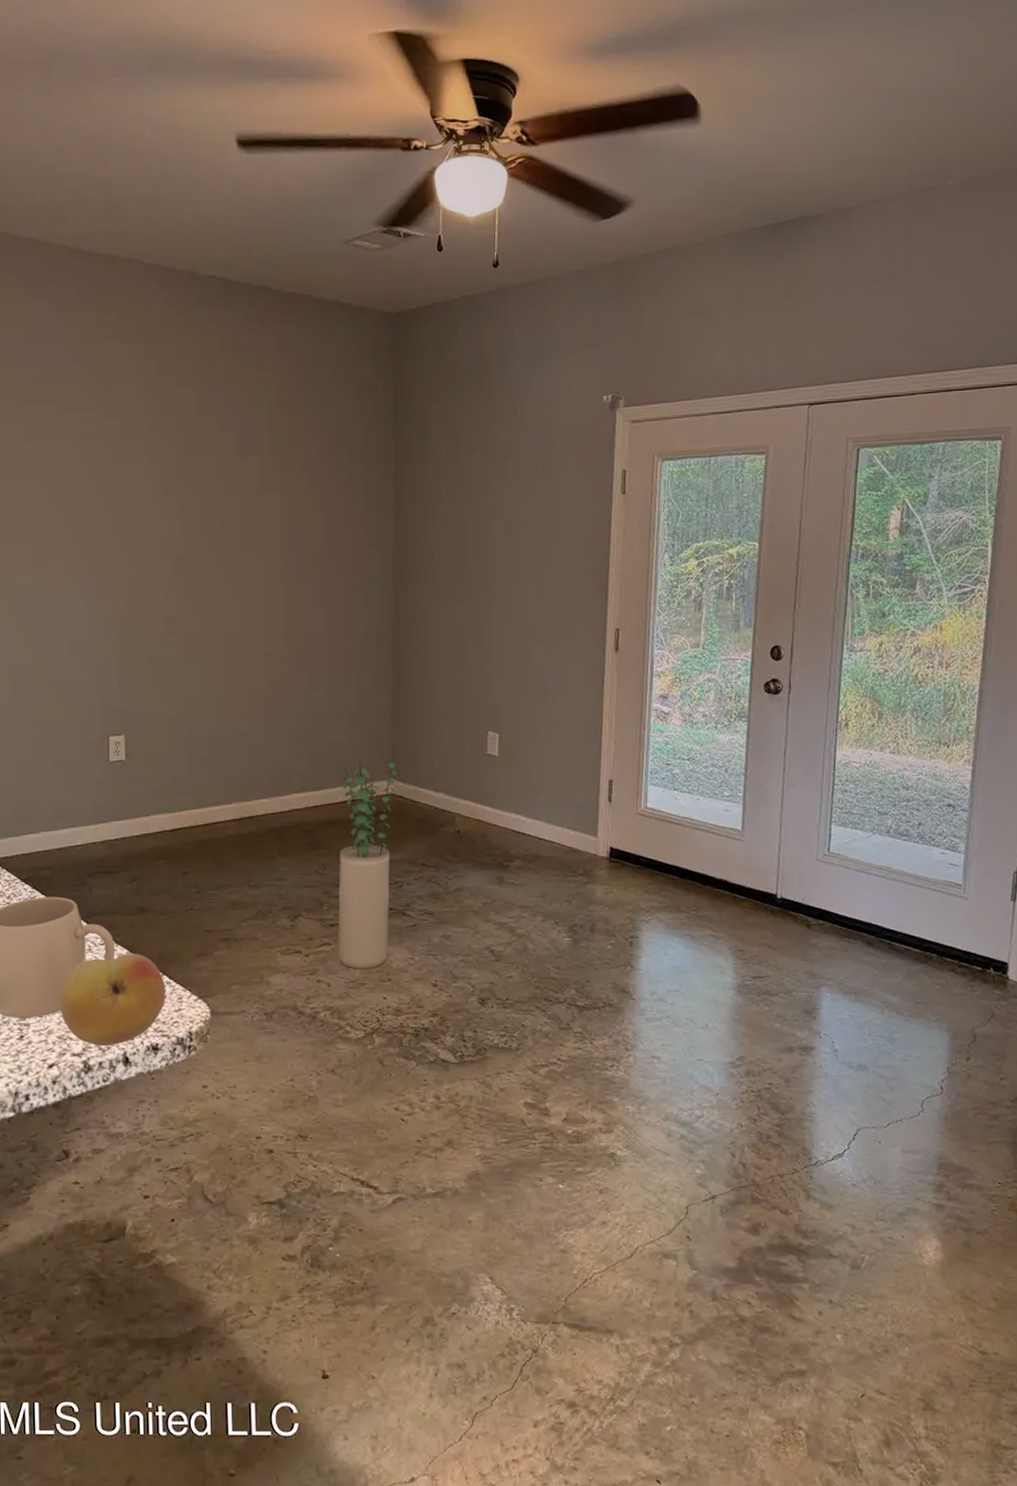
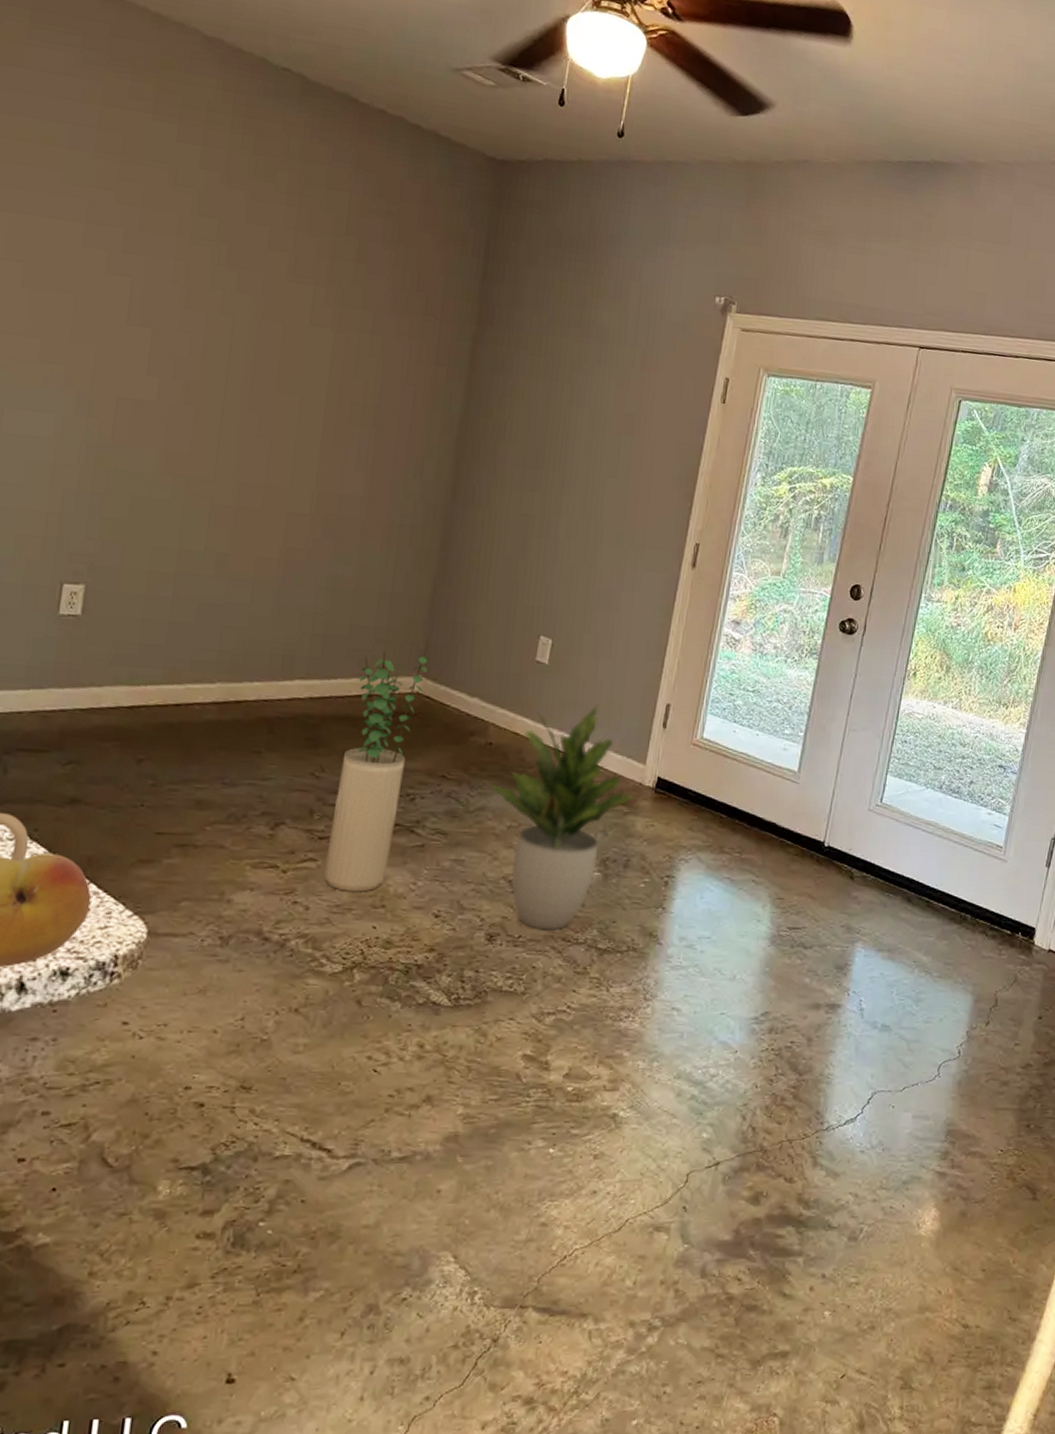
potted plant: none [464,785,592,993] -> present [490,703,636,931]

